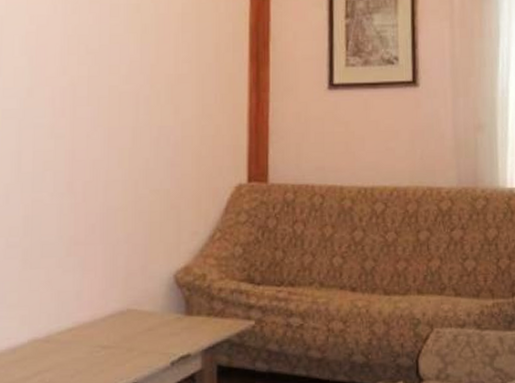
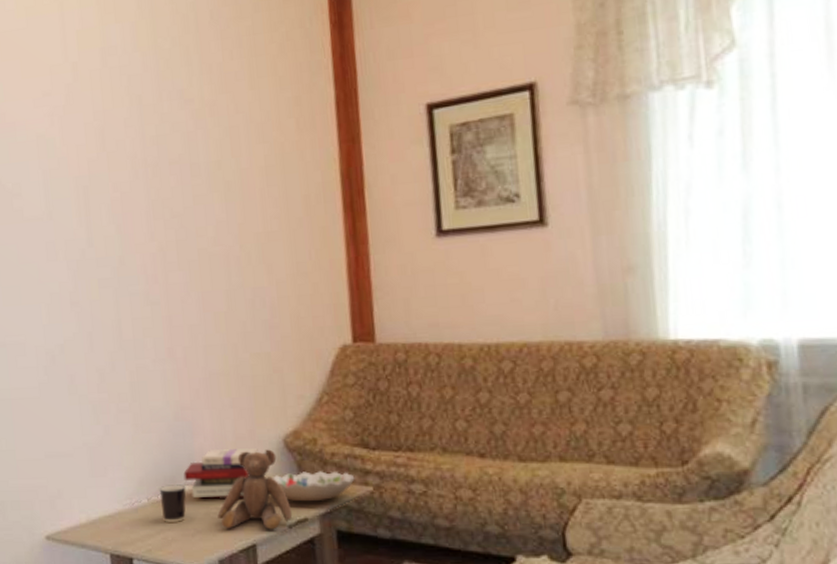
mug: none [41,322,71,363] -> present [159,484,186,522]
books: none [69,284,148,337] -> present [183,448,258,500]
teddy bear: none [100,285,176,368] -> present [217,449,293,530]
decorative bowl: none [159,306,239,338] -> present [272,471,355,502]

